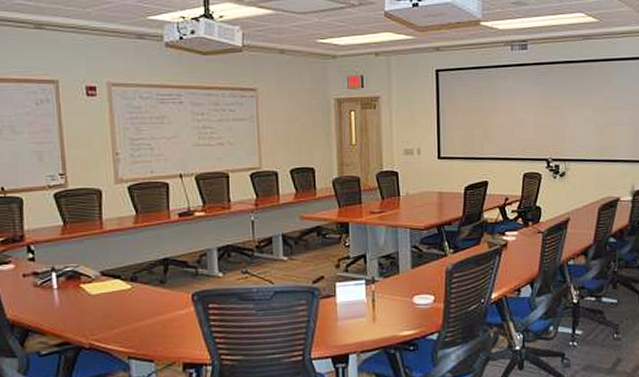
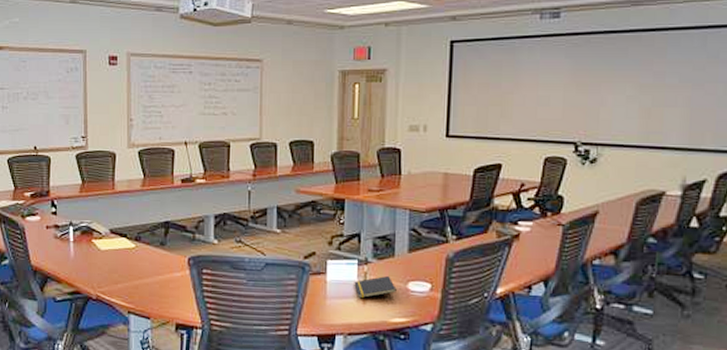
notepad: none [363,292,403,317] -> present [354,275,397,299]

